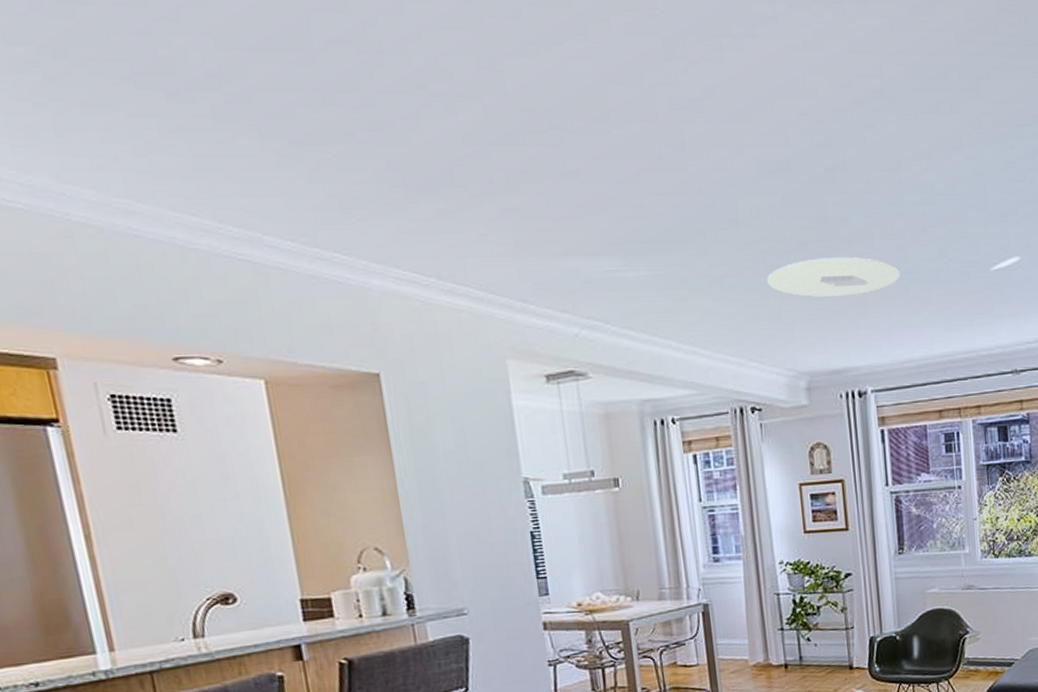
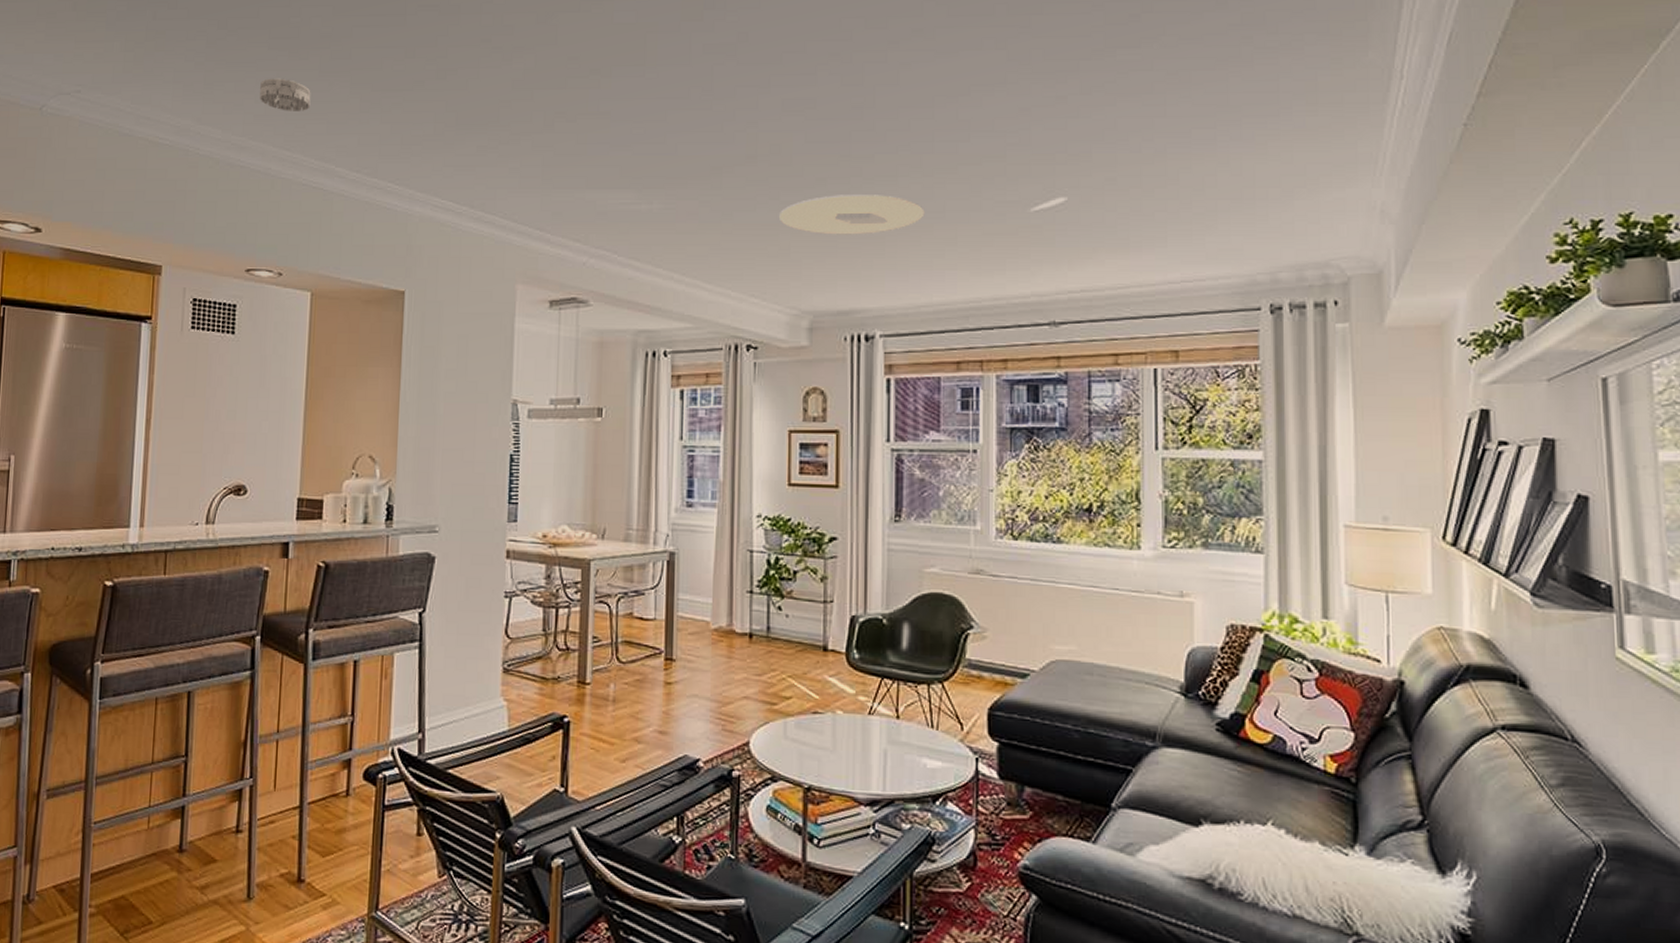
smoke detector: none [135,125,212,168] -> present [260,78,311,111]

